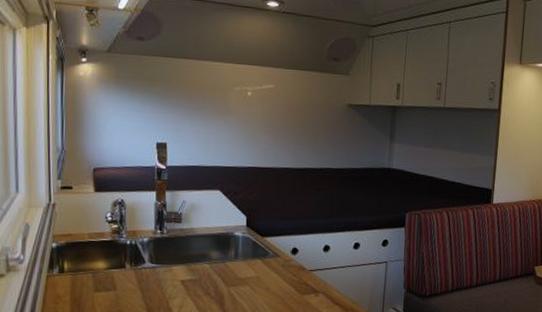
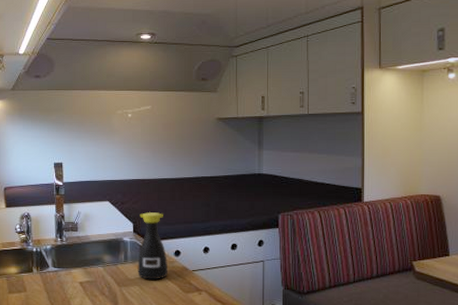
bottle: none [249,204,284,280] -> present [137,211,169,280]

